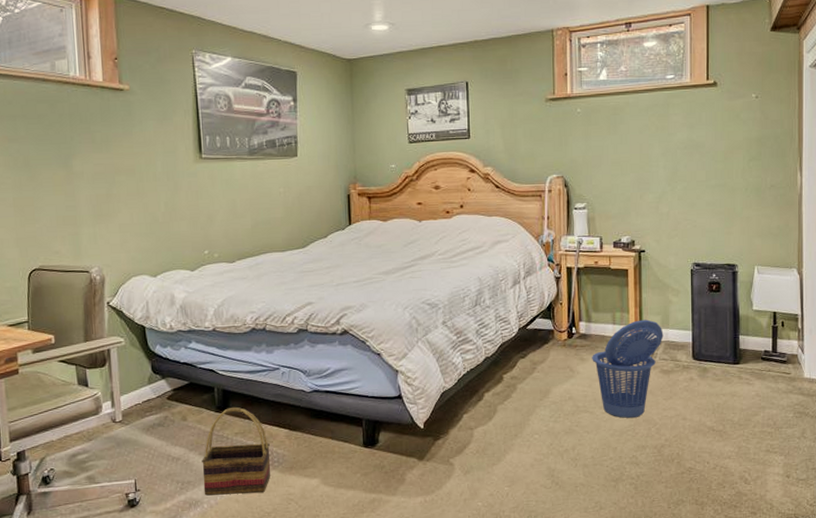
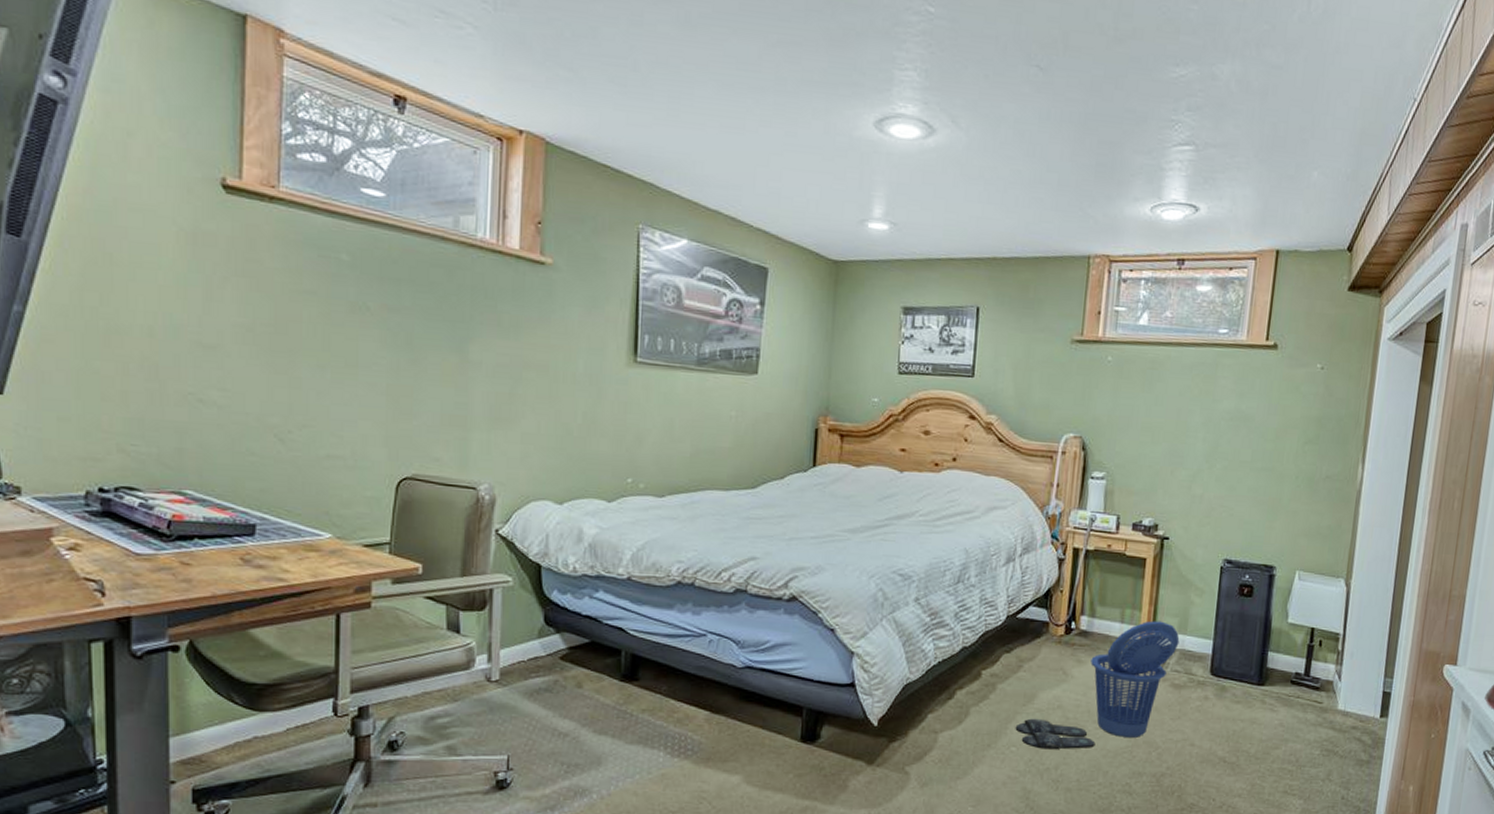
woven basket: present [202,406,270,496] -> none [594,676,684,786]
slippers: none [536,409,604,434] -> present [1015,718,1096,750]

